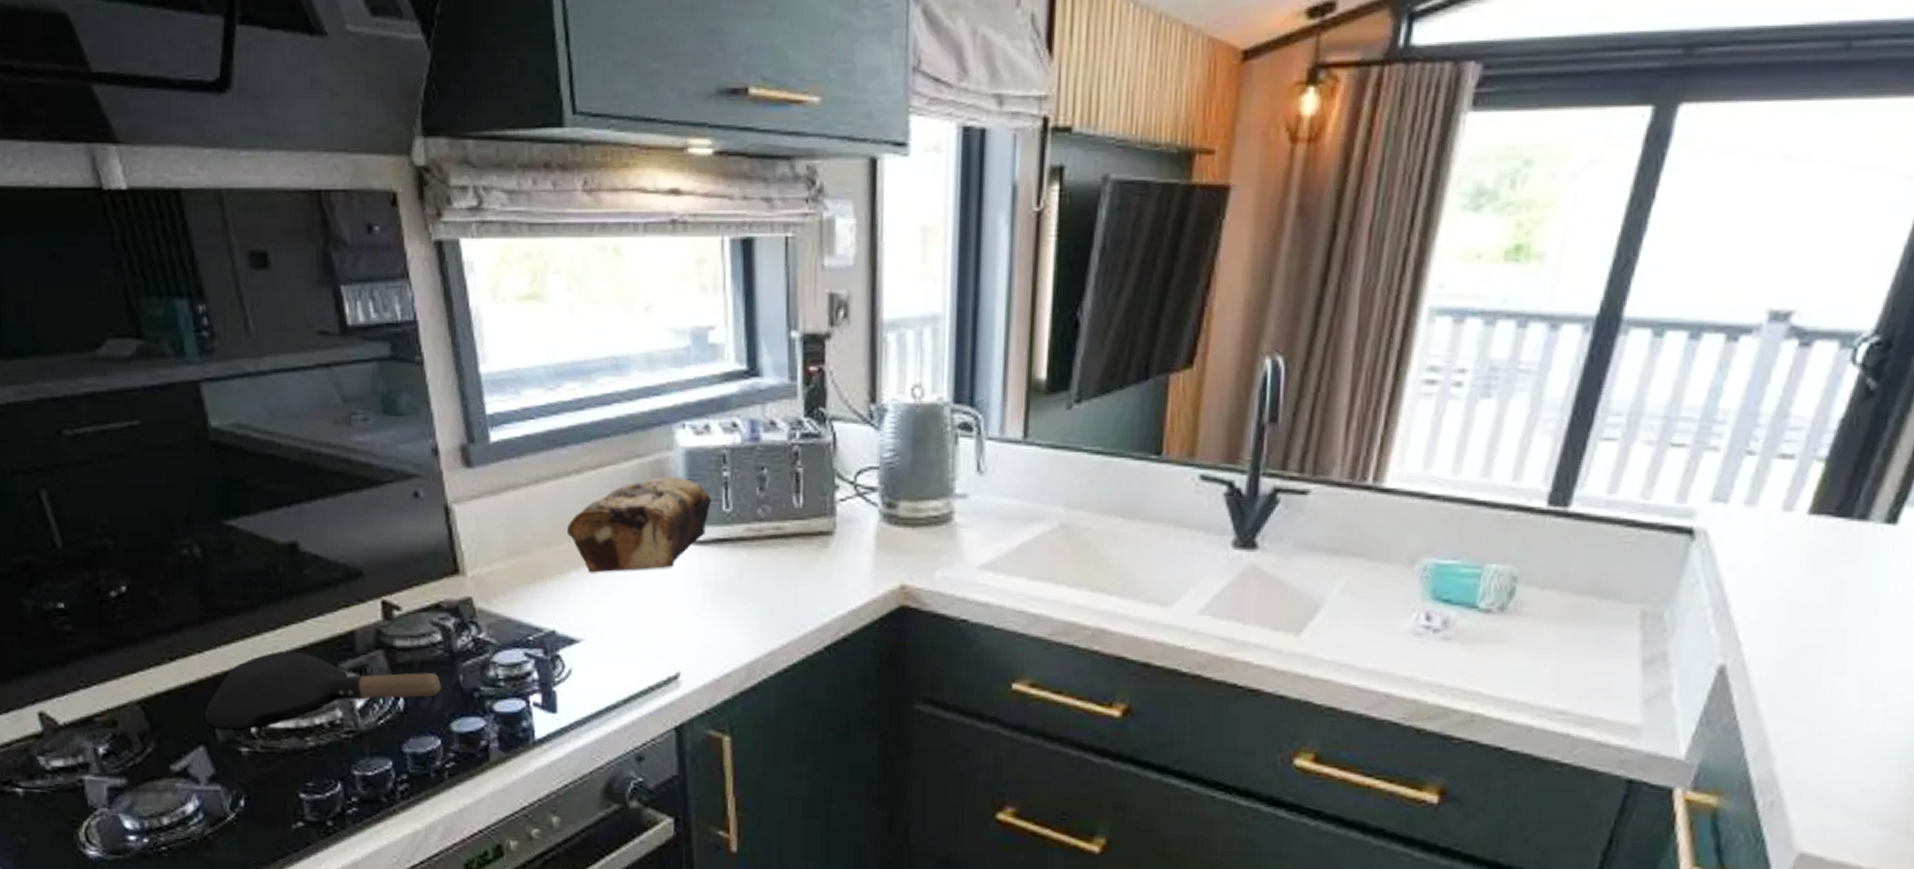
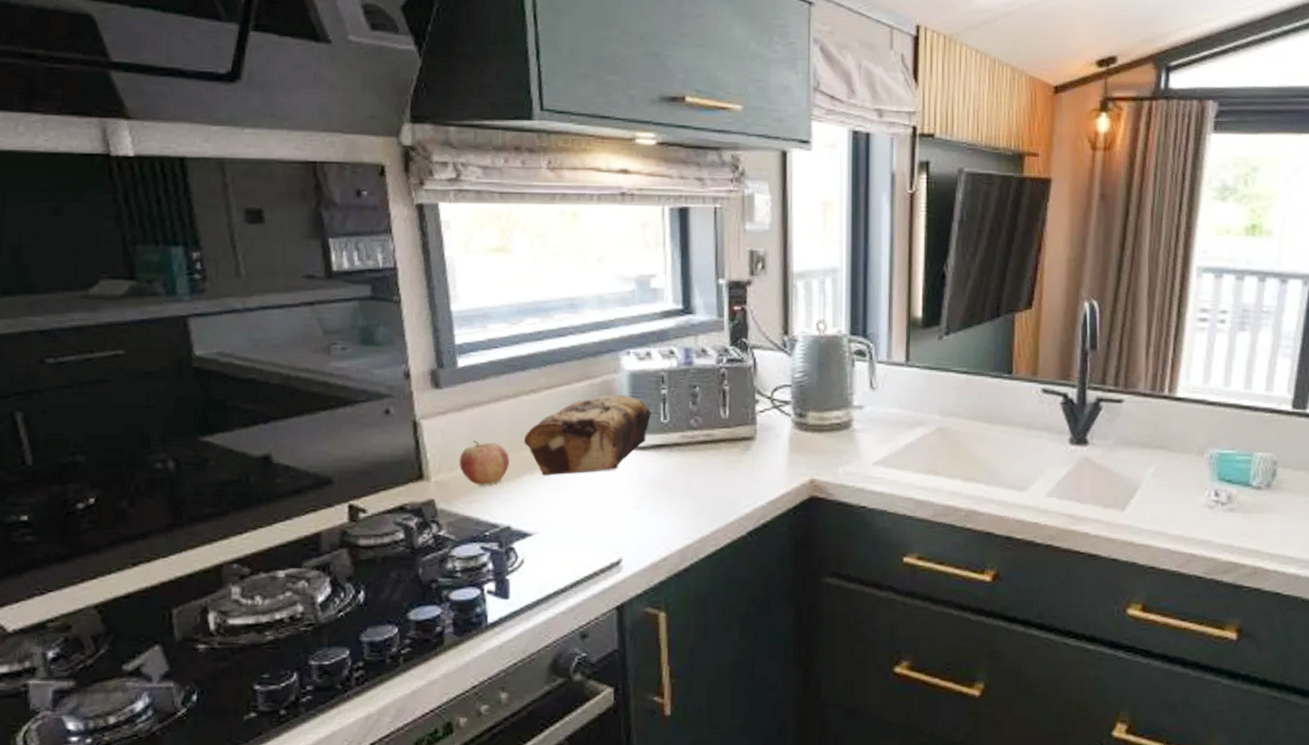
frying pan: present [204,651,442,731] -> none [163,552,402,630]
fruit: none [496,530,552,582] -> present [458,441,510,485]

